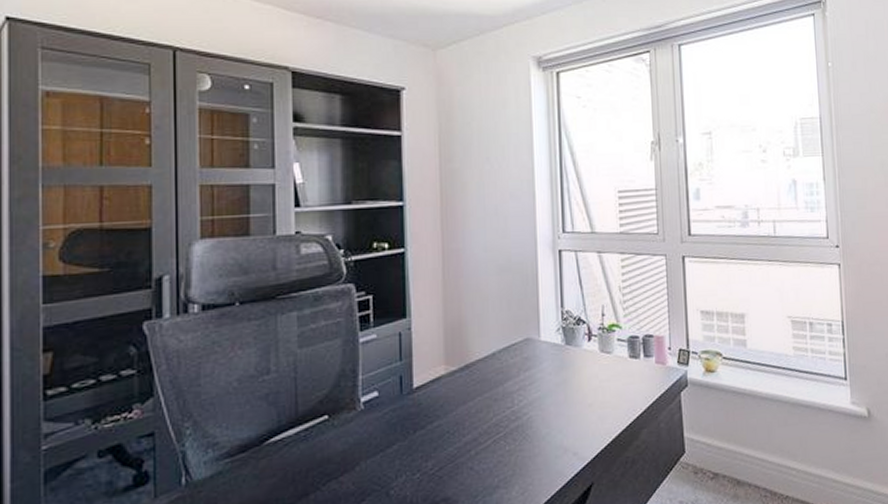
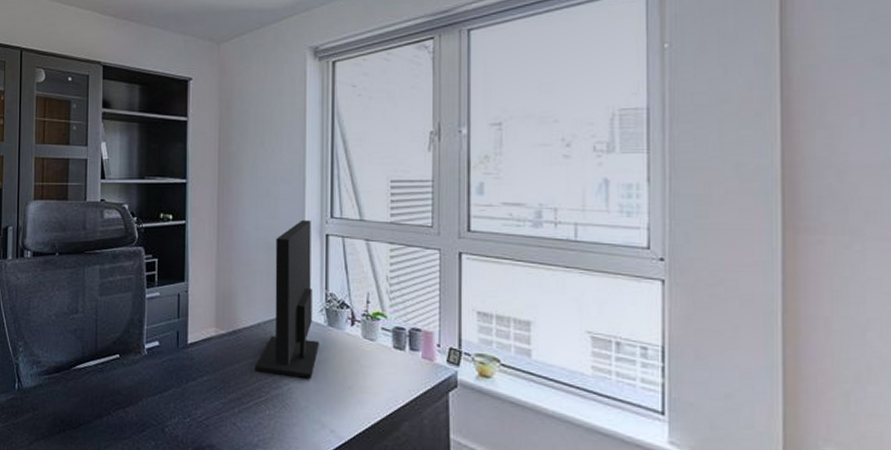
monitor: none [491,236,558,406] -> present [254,219,319,379]

